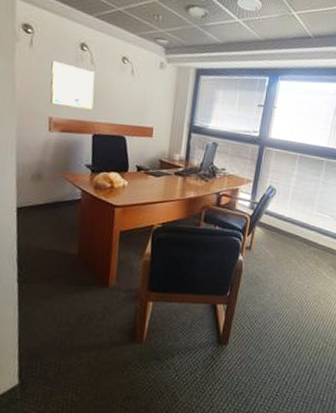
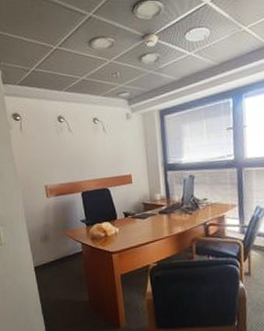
wall art: present [50,60,95,110] -> none [39,137,77,175]

